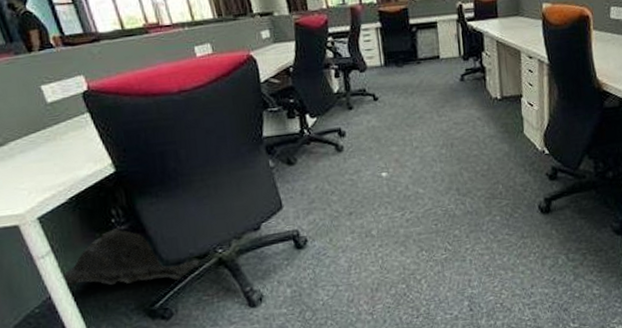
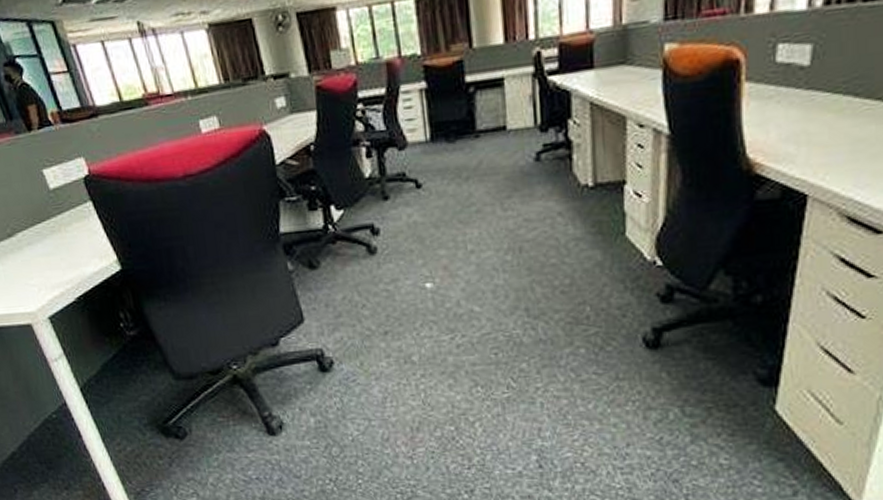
buddha head: present [61,227,202,289] -> none [75,332,216,398]

